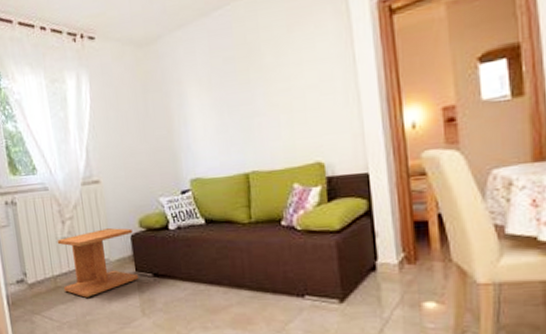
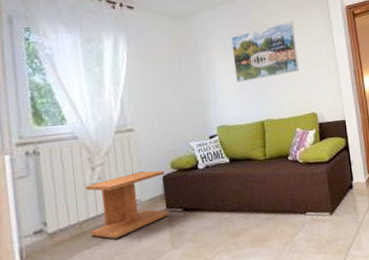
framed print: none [207,33,299,123] -> present [231,22,299,82]

